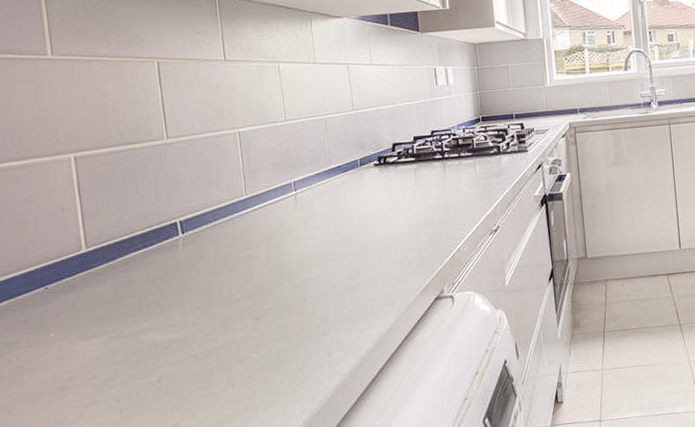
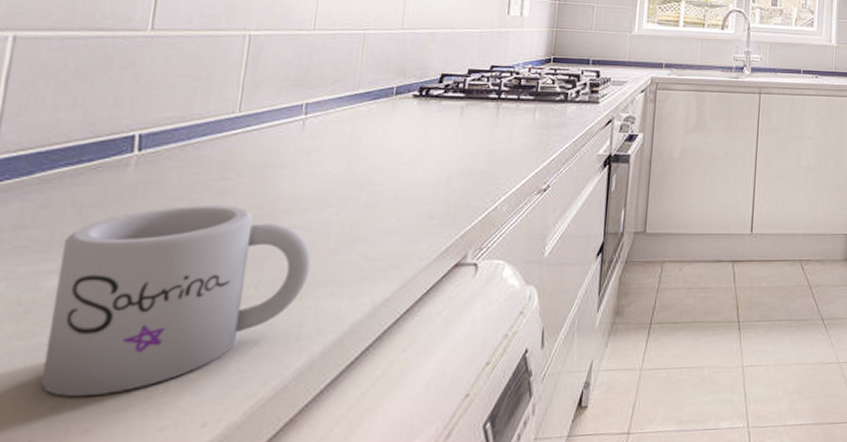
mug: none [149,268,327,417] -> present [40,205,312,397]

